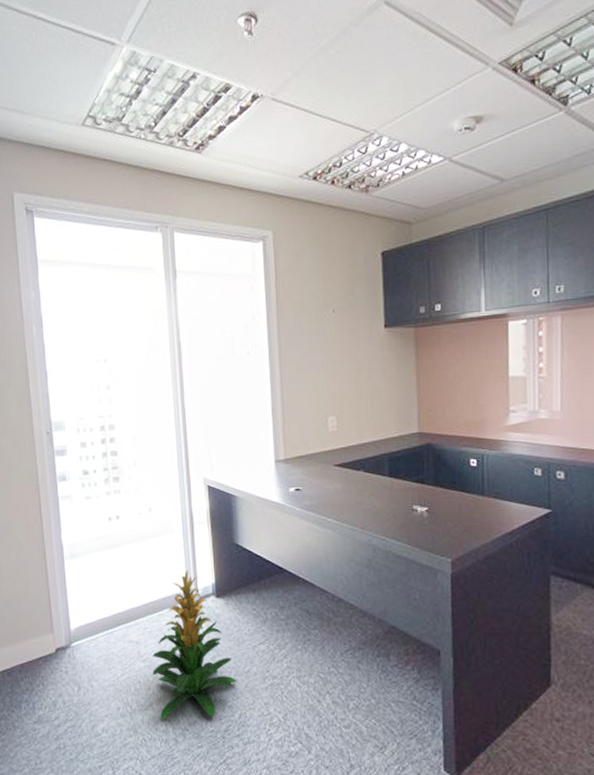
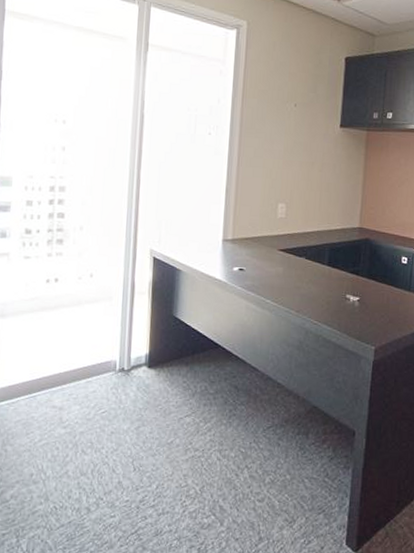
indoor plant: present [152,570,237,720] -> none [72,339,159,489]

